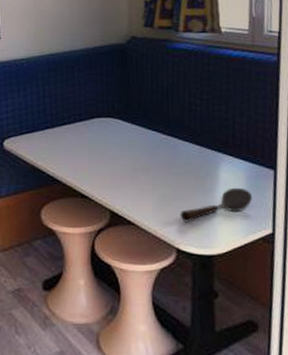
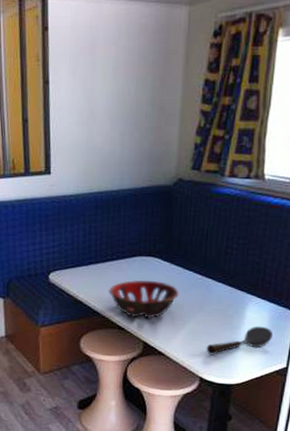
decorative bowl: none [68,142,144,184] -> present [109,279,179,319]

